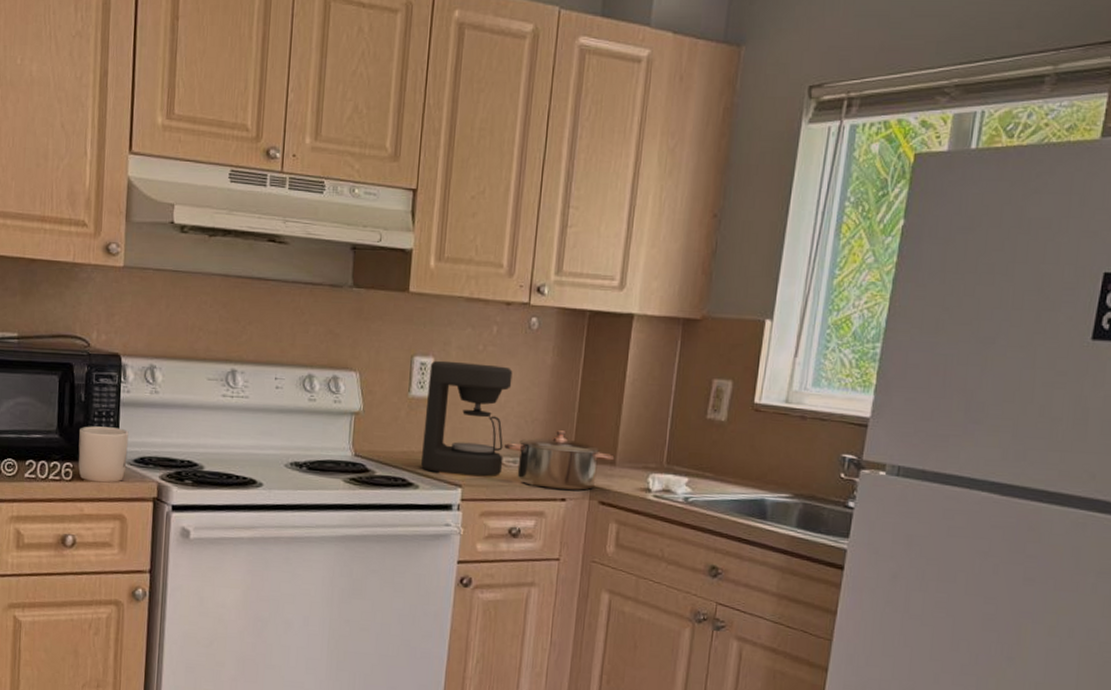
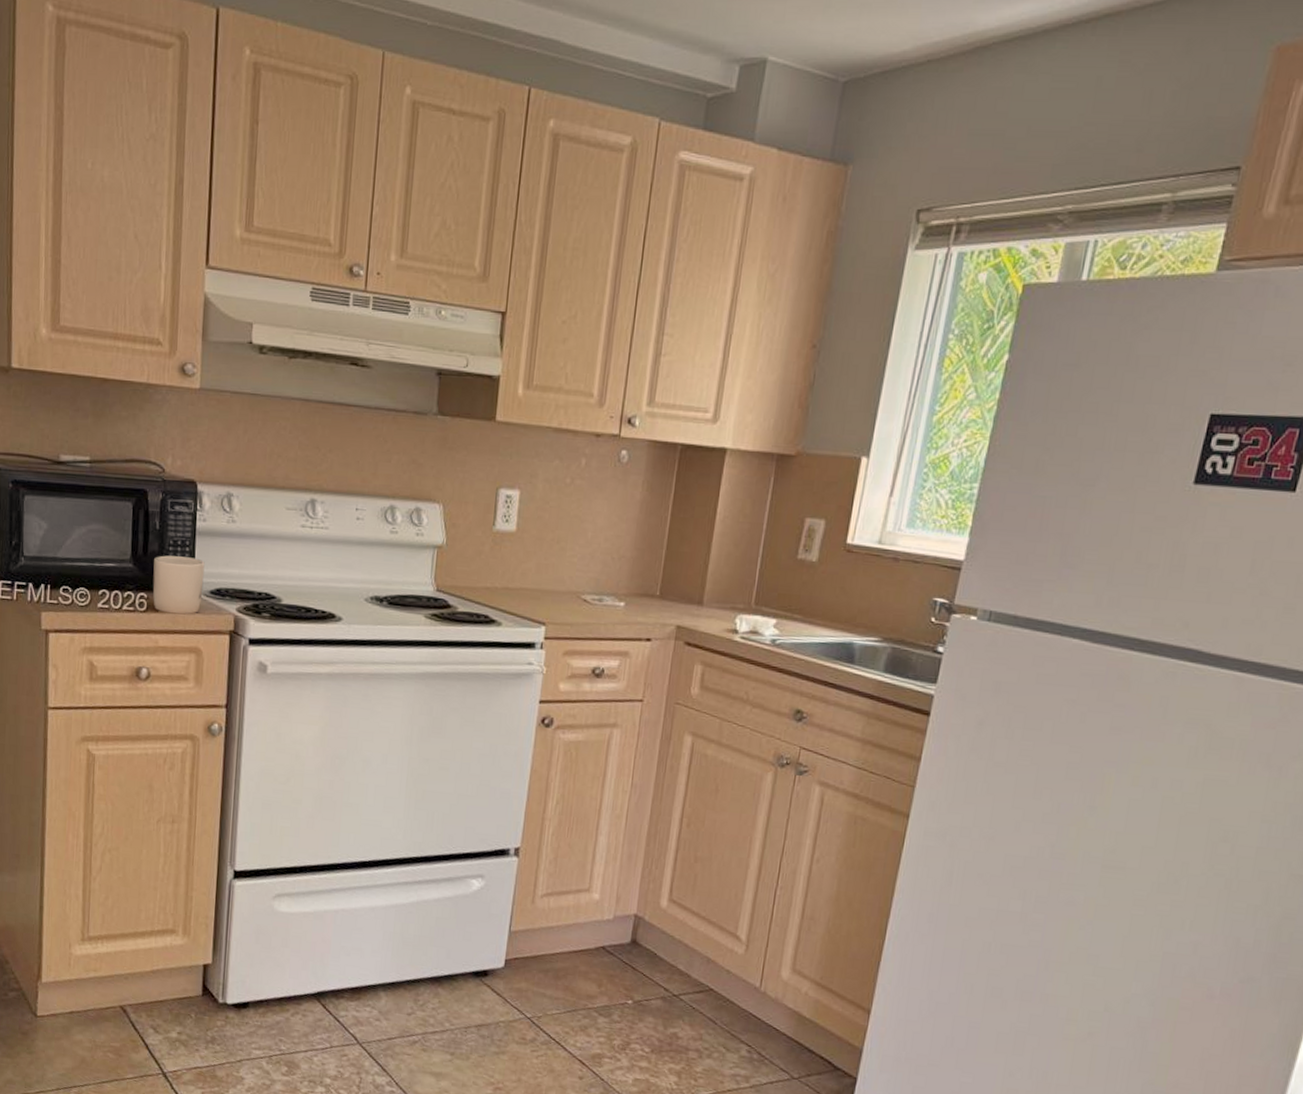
coffee maker: present [421,360,513,478] -> none [504,493,601,616]
cooking pot: present [504,429,615,491] -> none [590,567,702,631]

